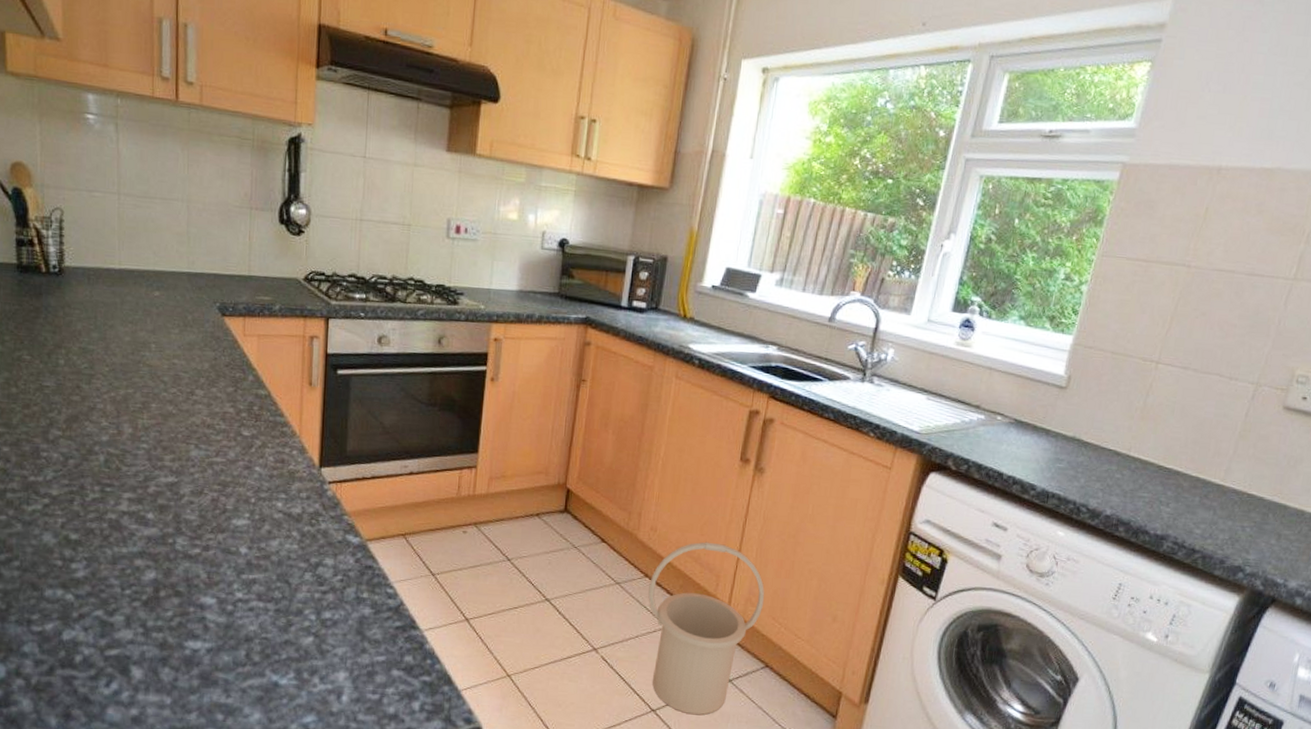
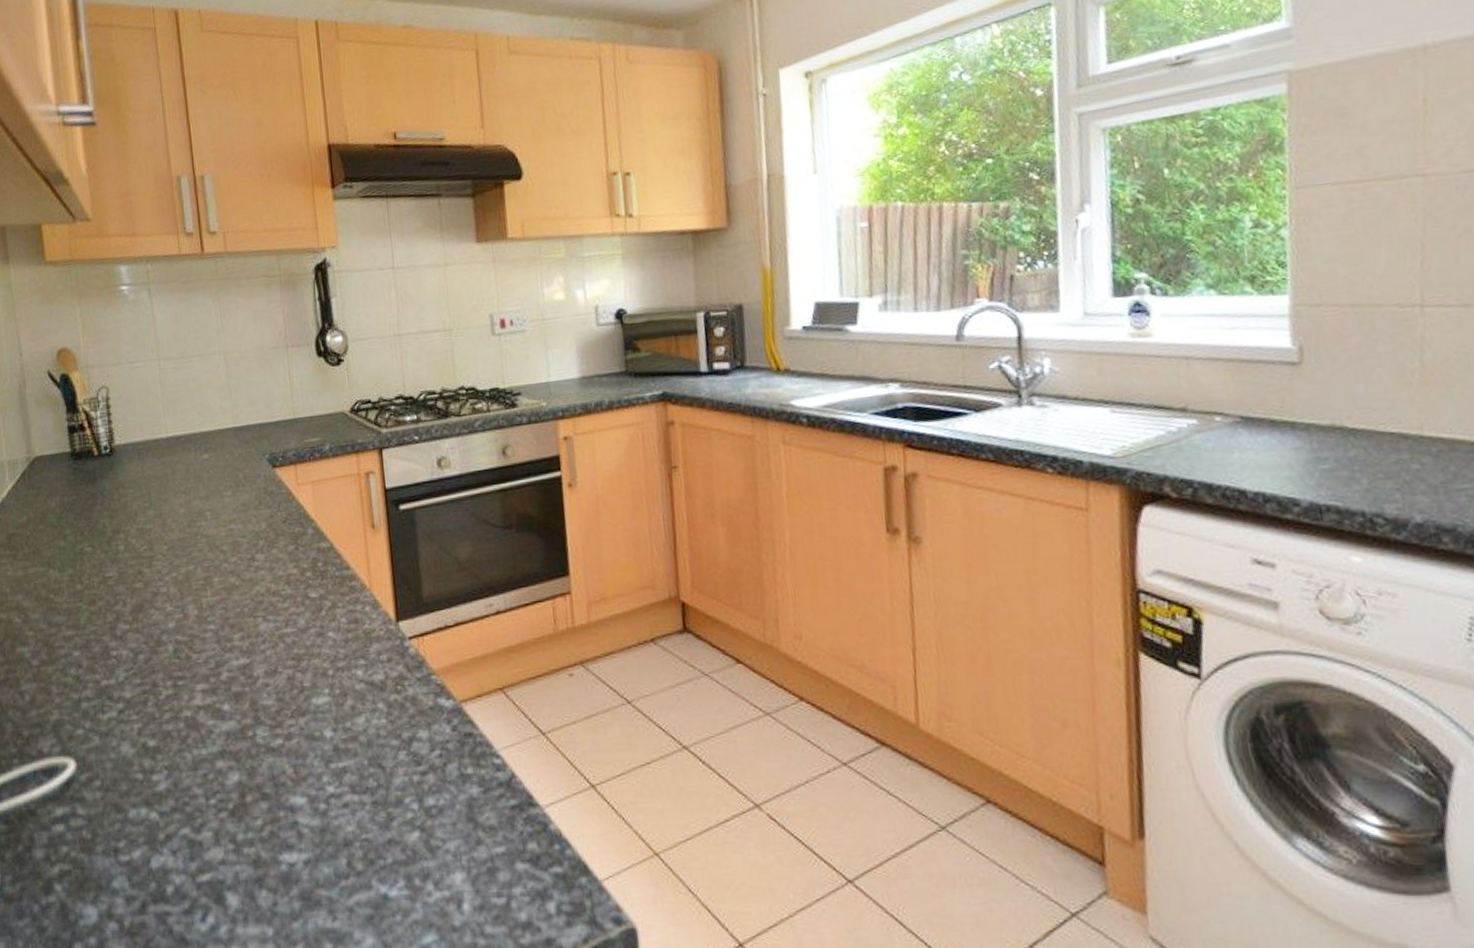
bucket: present [648,542,765,715] -> none [807,643,964,882]

